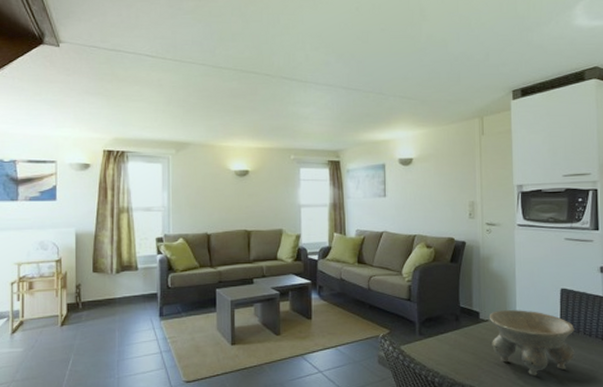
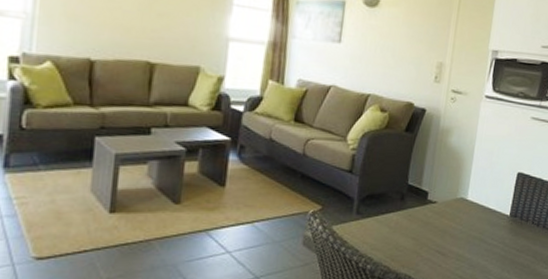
bowl: present [489,310,575,375] -> none [435,192,524,265]

